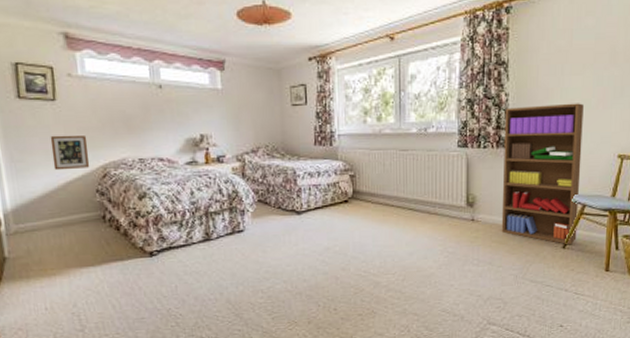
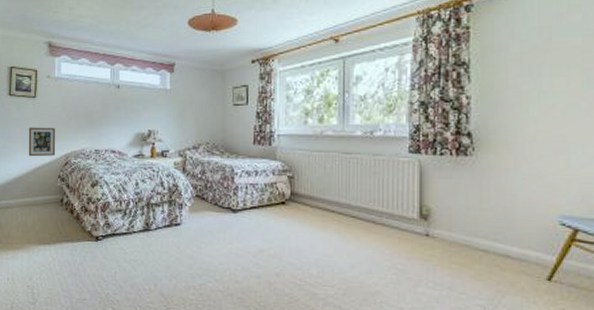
bookshelf: present [501,103,584,245] -> none [463,108,570,278]

